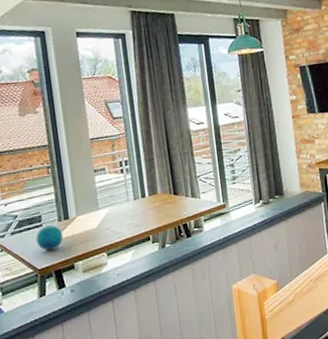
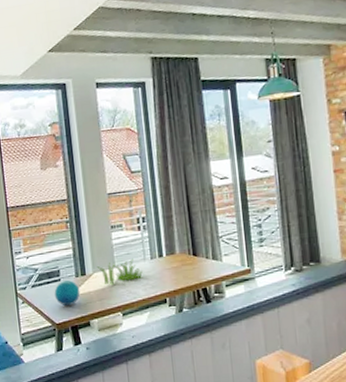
plant: none [80,200,126,227] -> present [97,258,143,285]

